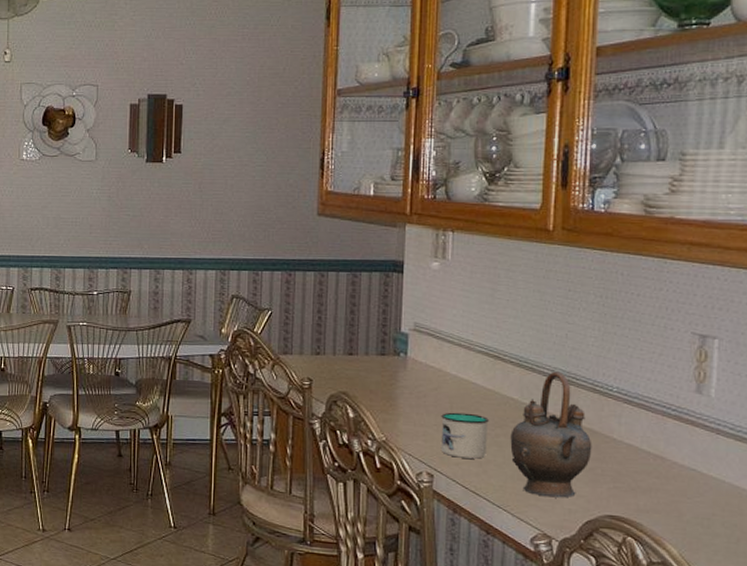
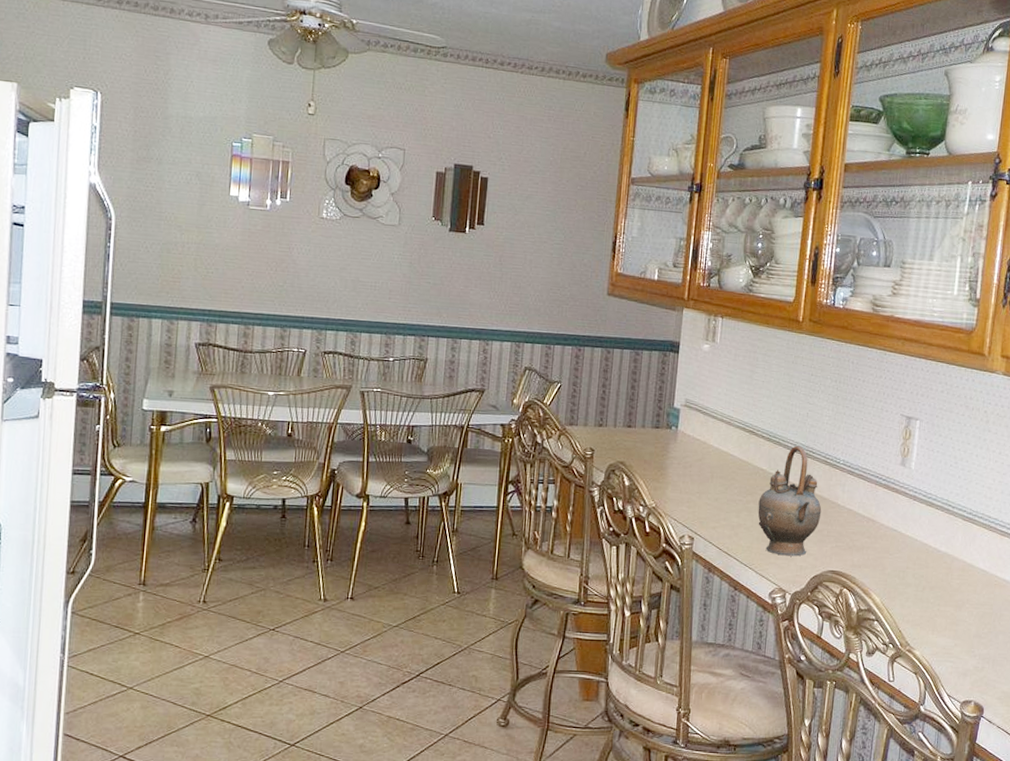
mug: present [440,412,489,459] -> none [701,481,742,523]

